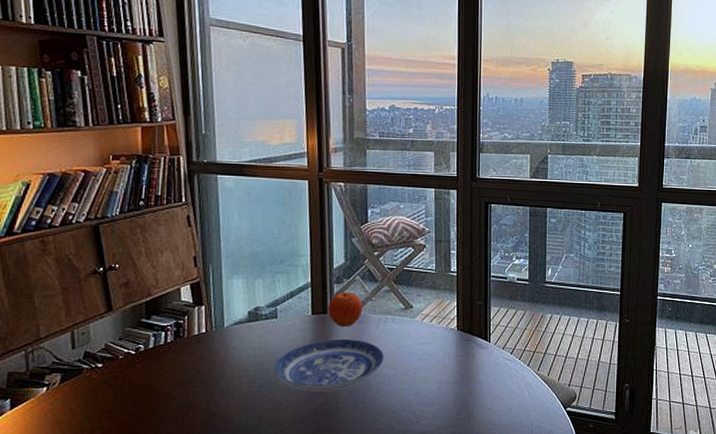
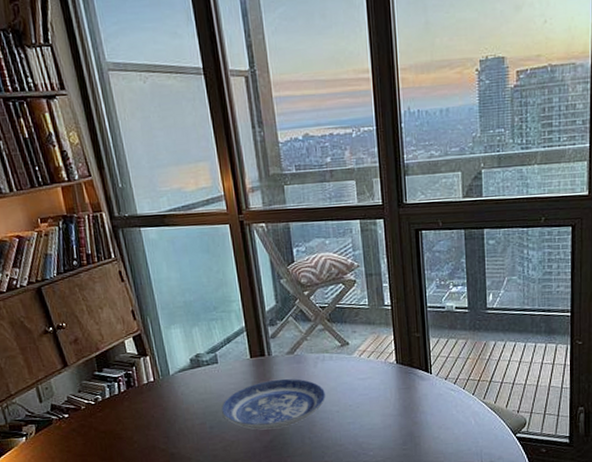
fruit: present [328,291,363,327] -> none [265,333,299,368]

